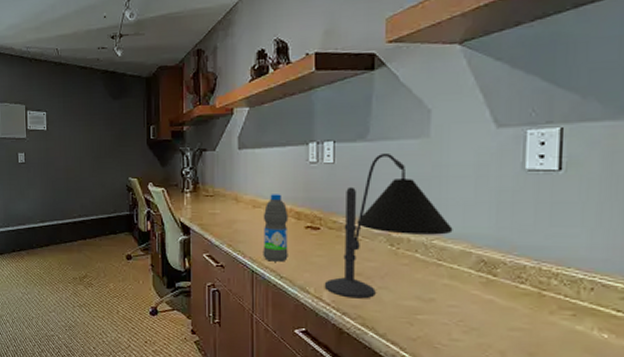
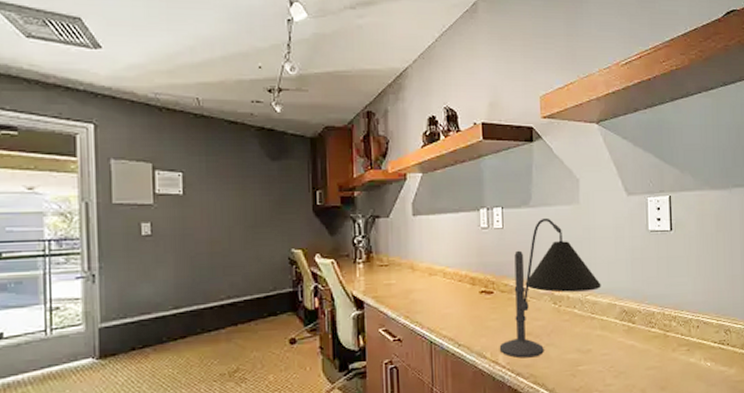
water bottle: present [263,194,289,262] -> none [439,260,465,330]

